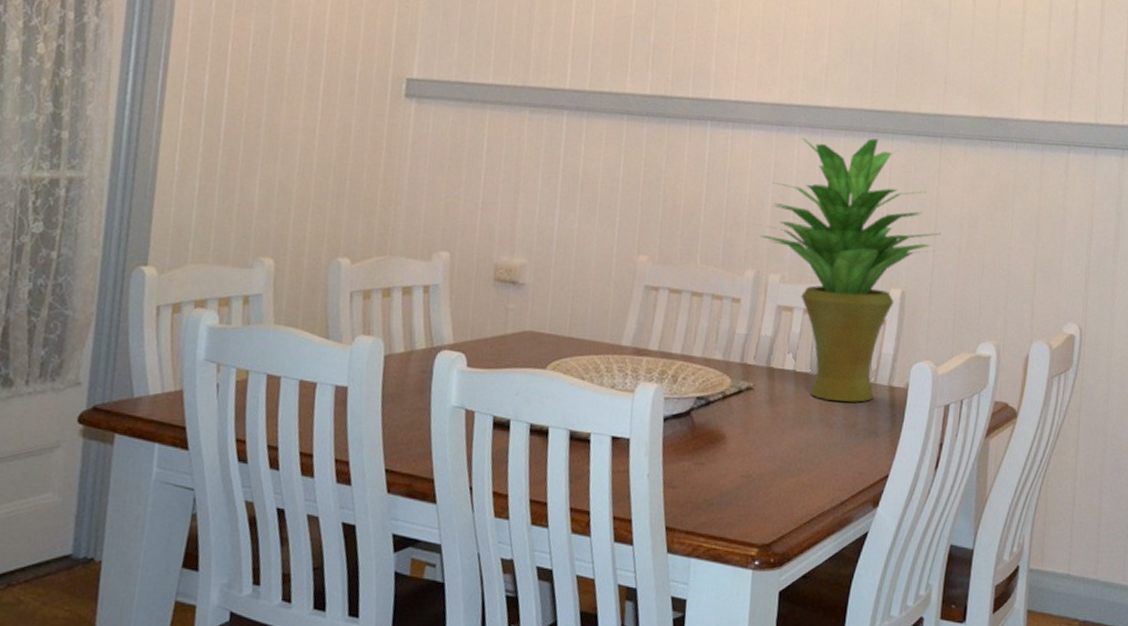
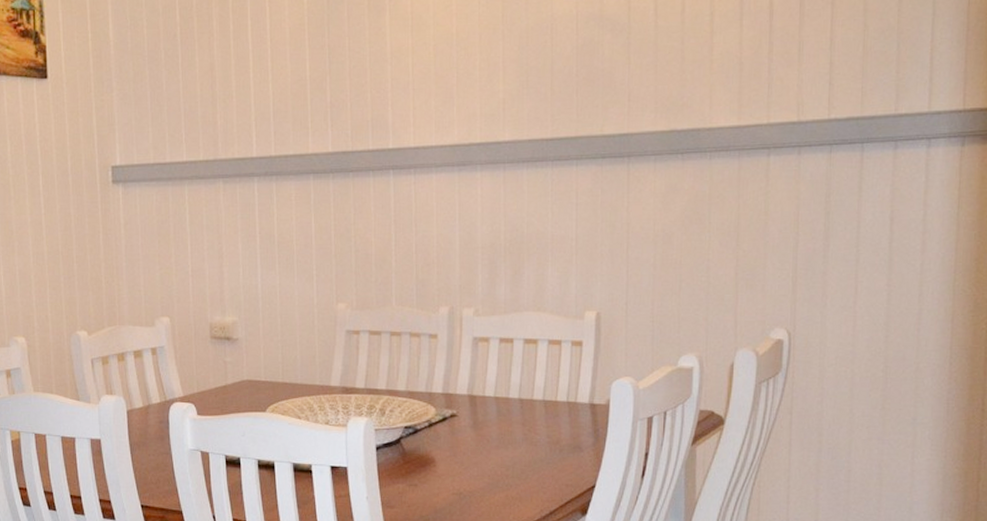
potted plant: present [754,138,942,402] -> none [444,167,635,421]

